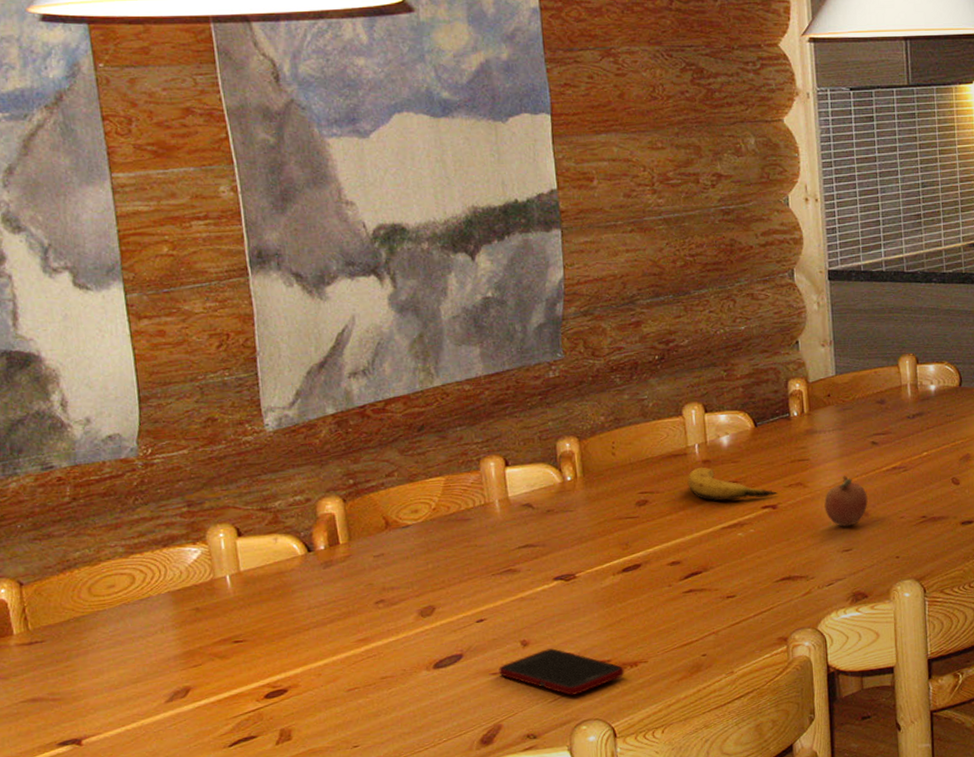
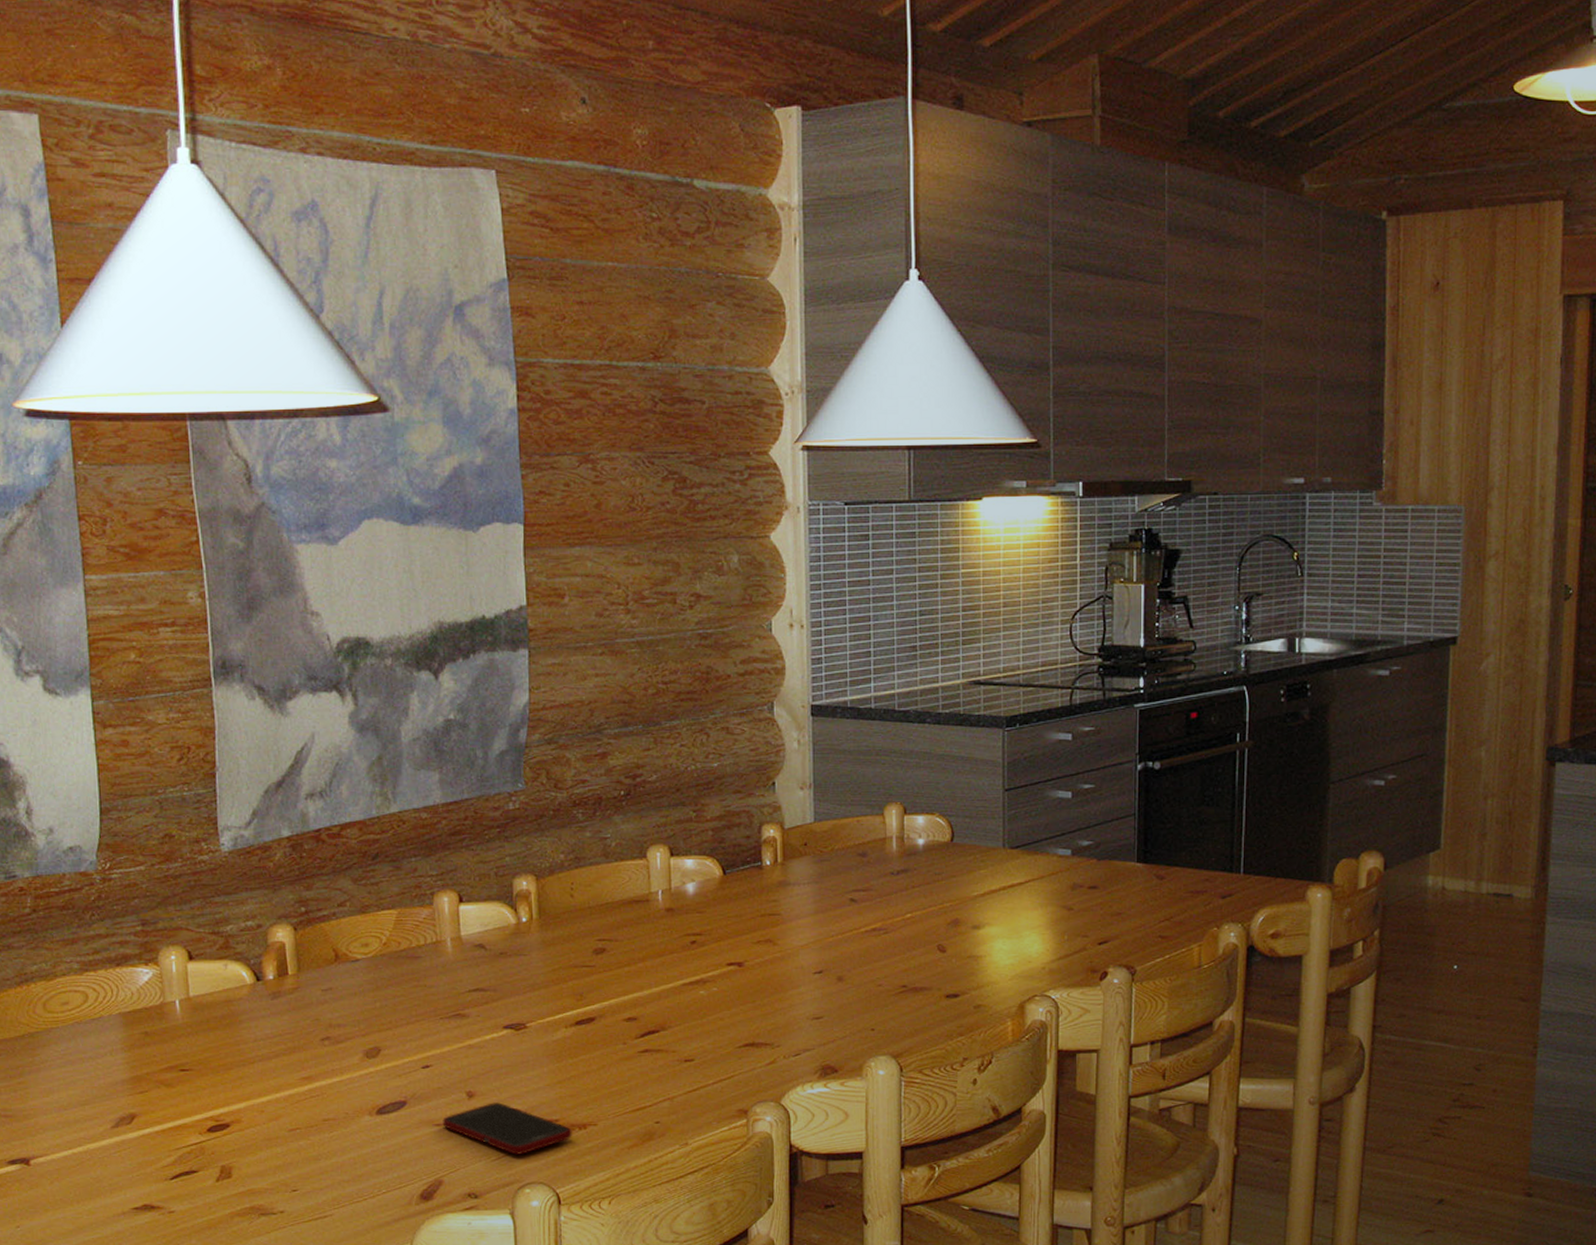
banana: present [687,467,778,502] -> none [648,915,745,955]
fruit: present [824,475,868,527] -> none [795,934,843,992]

